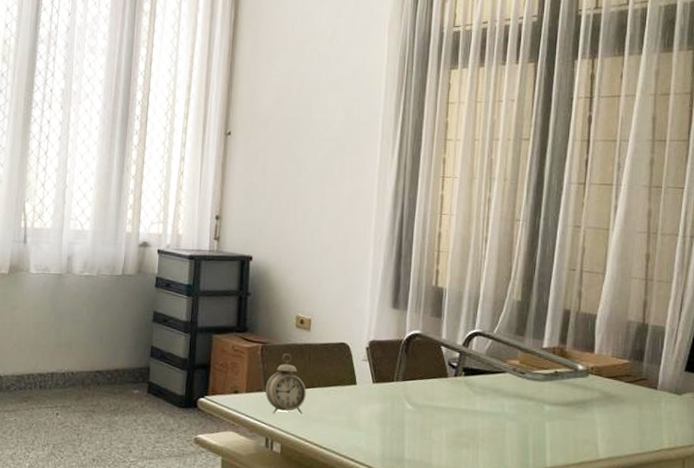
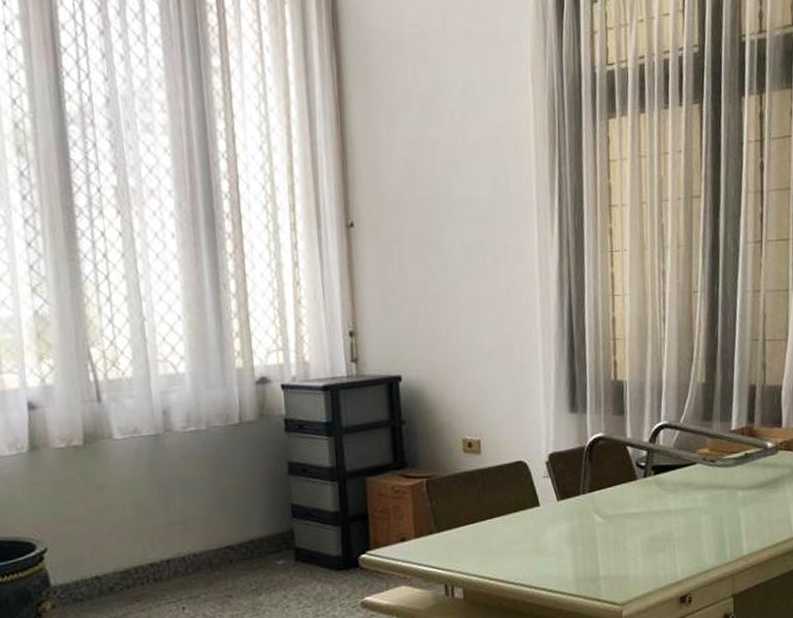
alarm clock: present [265,353,306,416] -> none [436,484,485,556]

